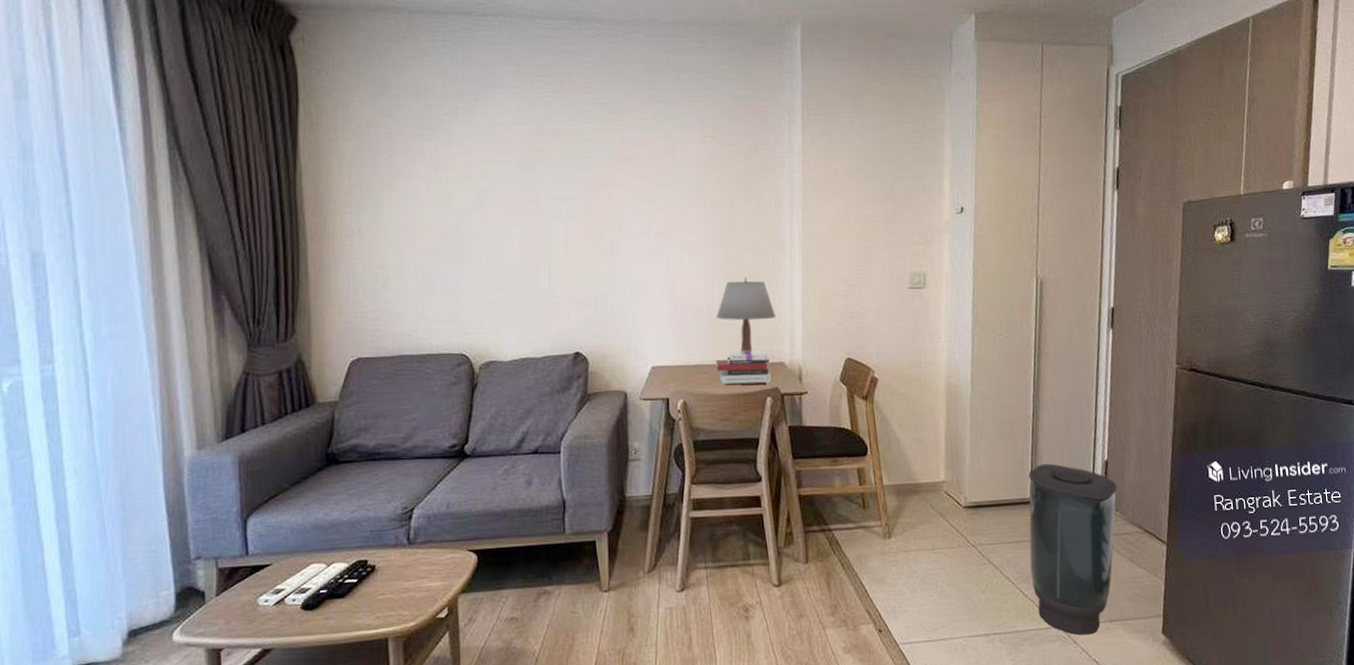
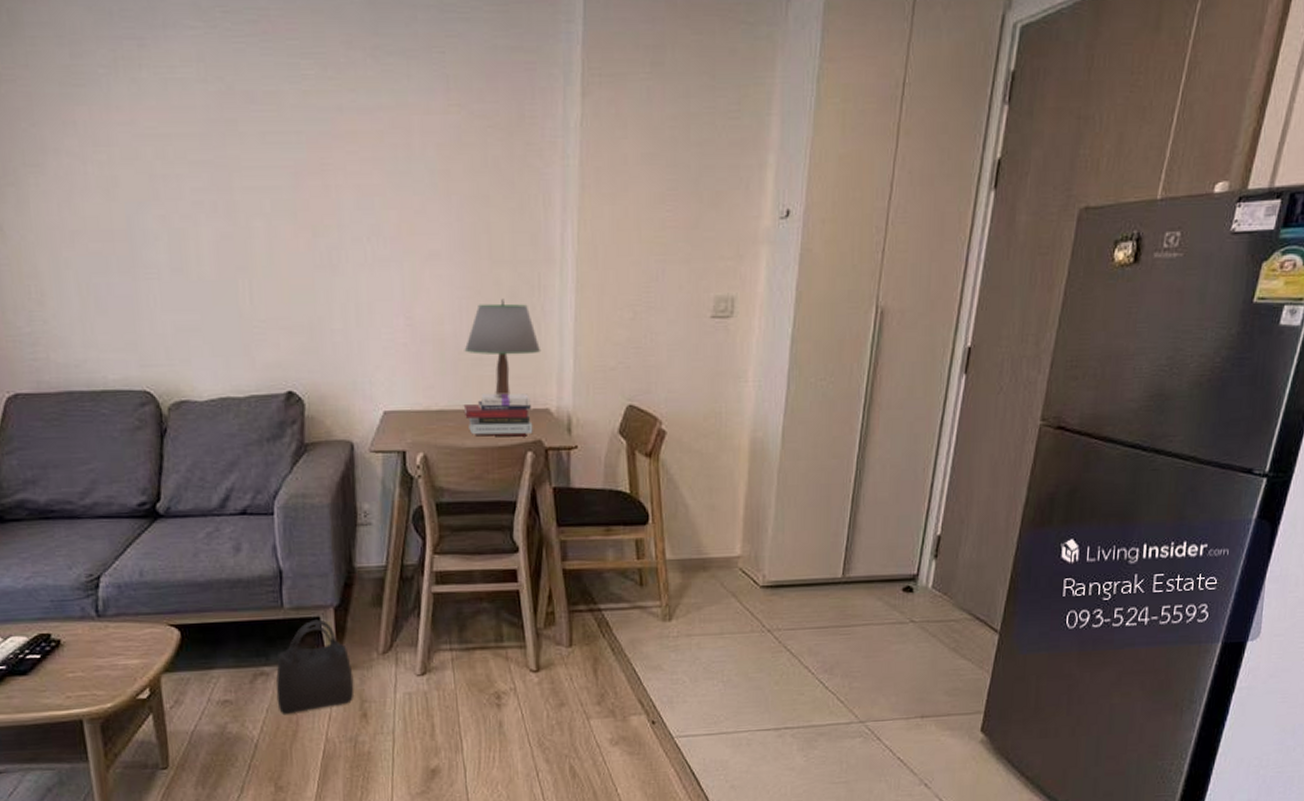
handbag: none [556,543,623,630] -> present [275,619,354,714]
trash can: present [1028,463,1118,636] -> none [834,538,950,732]

